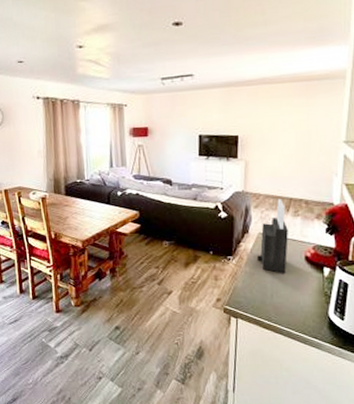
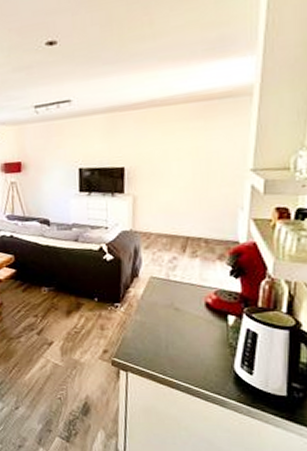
knife block: present [256,198,288,274] -> none [148,237,185,323]

